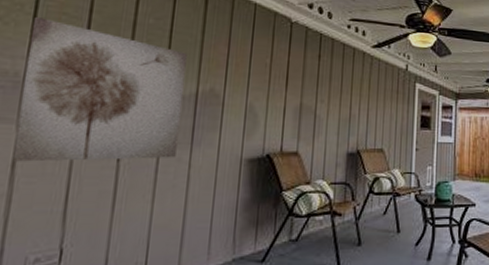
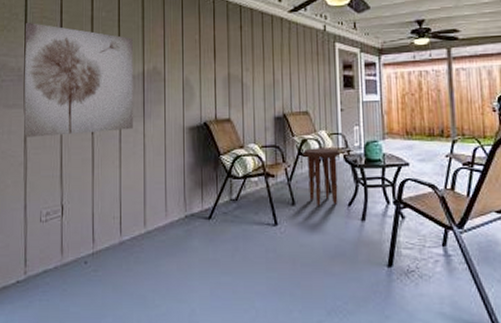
side table: none [373,186,412,246] -> present [302,148,341,206]

